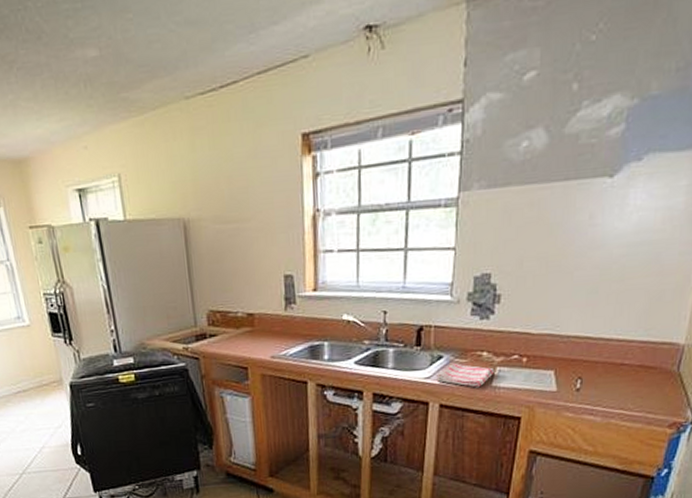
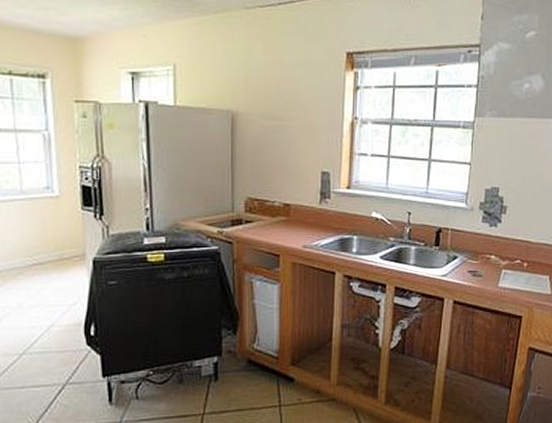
dish towel: present [436,363,495,388] -> none [451,264,501,287]

